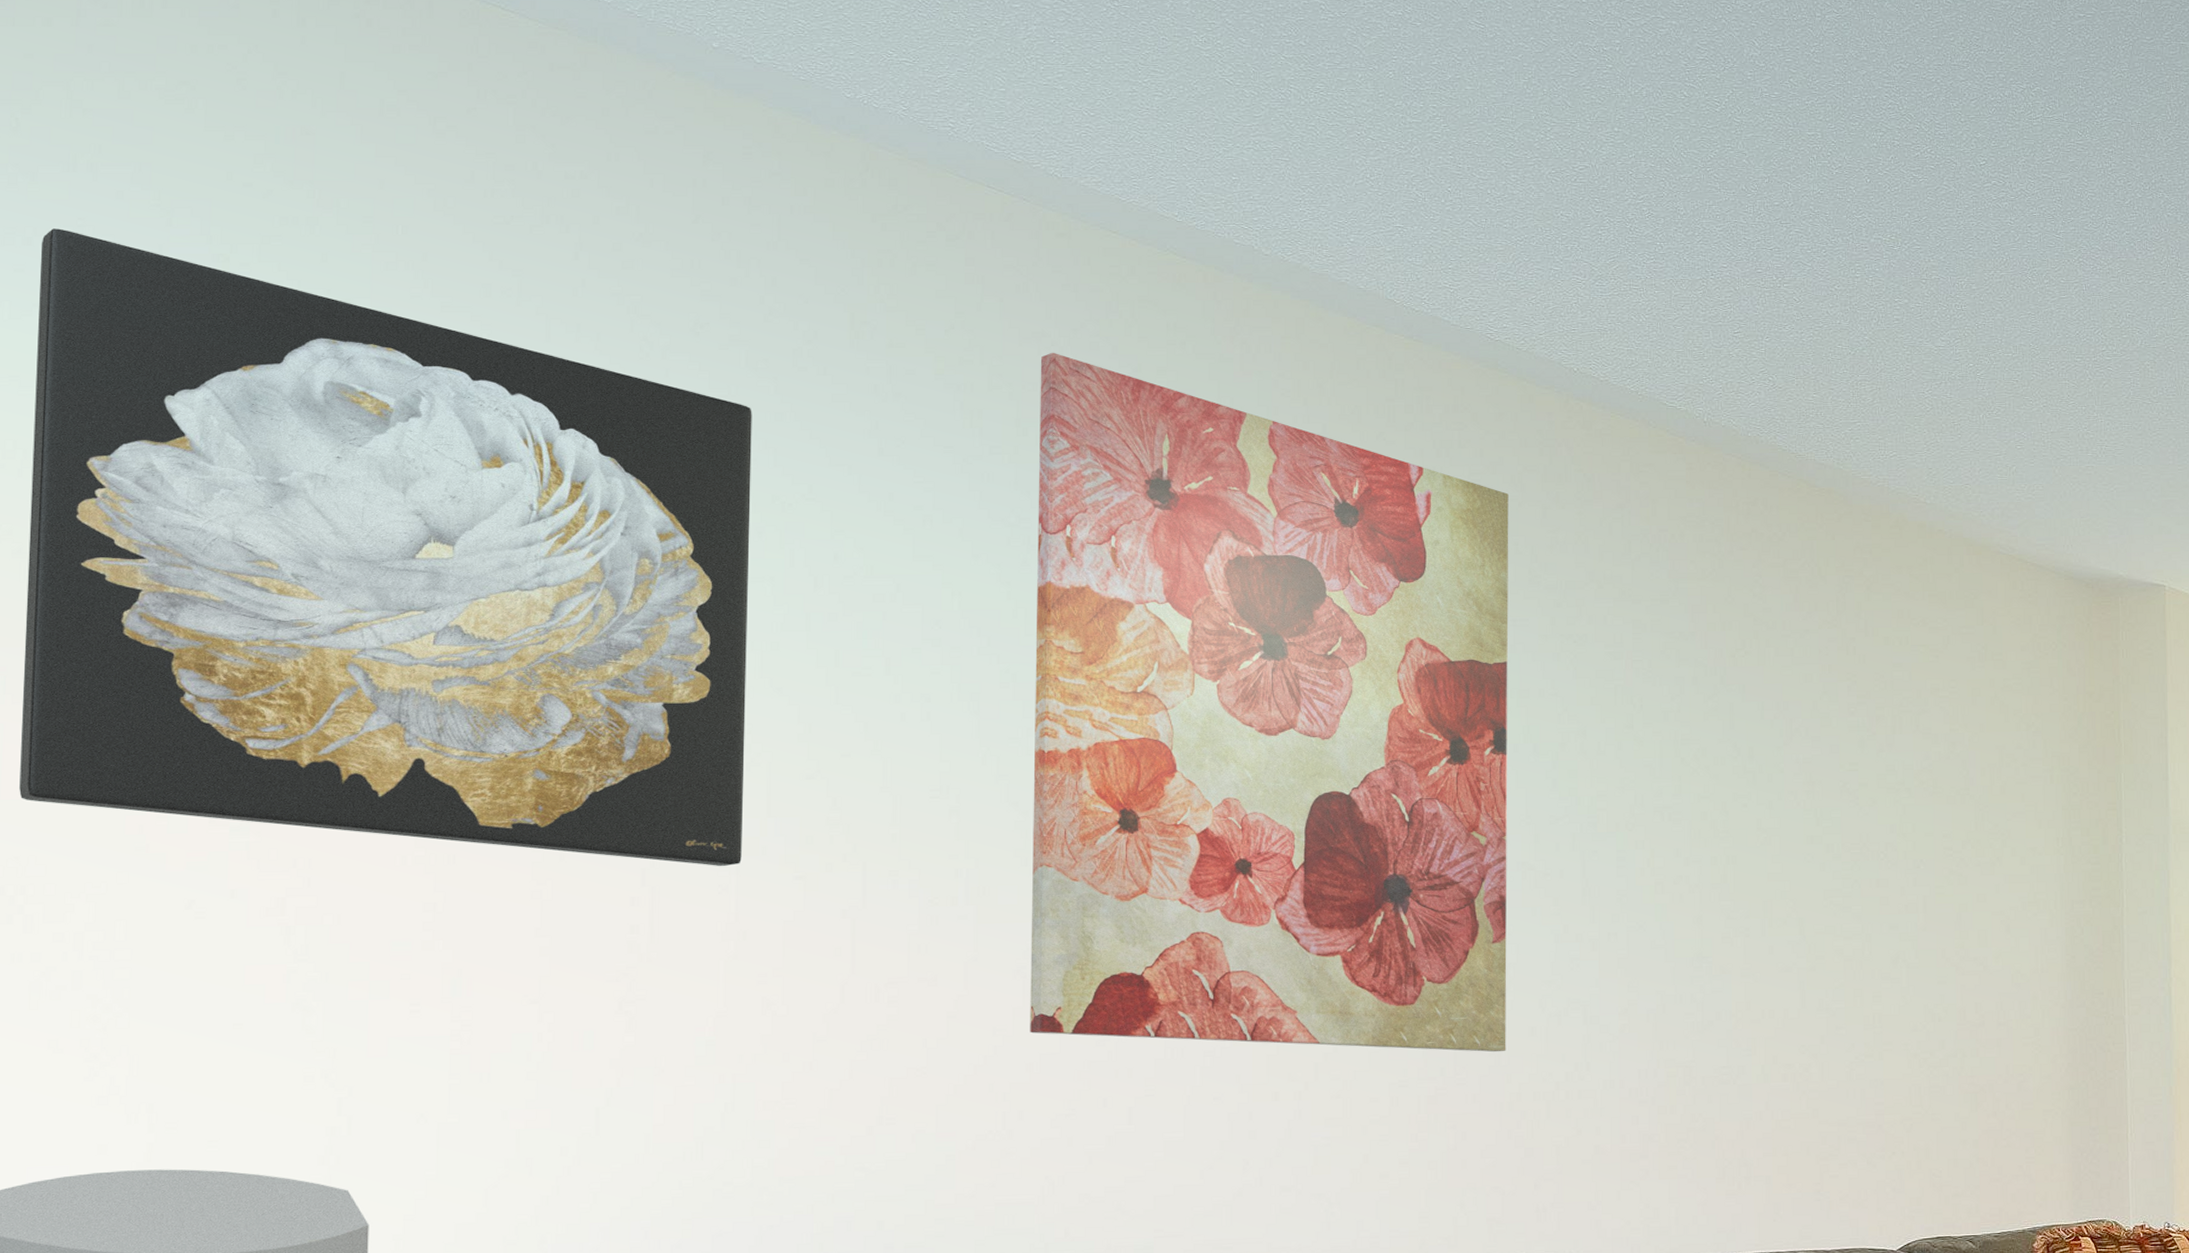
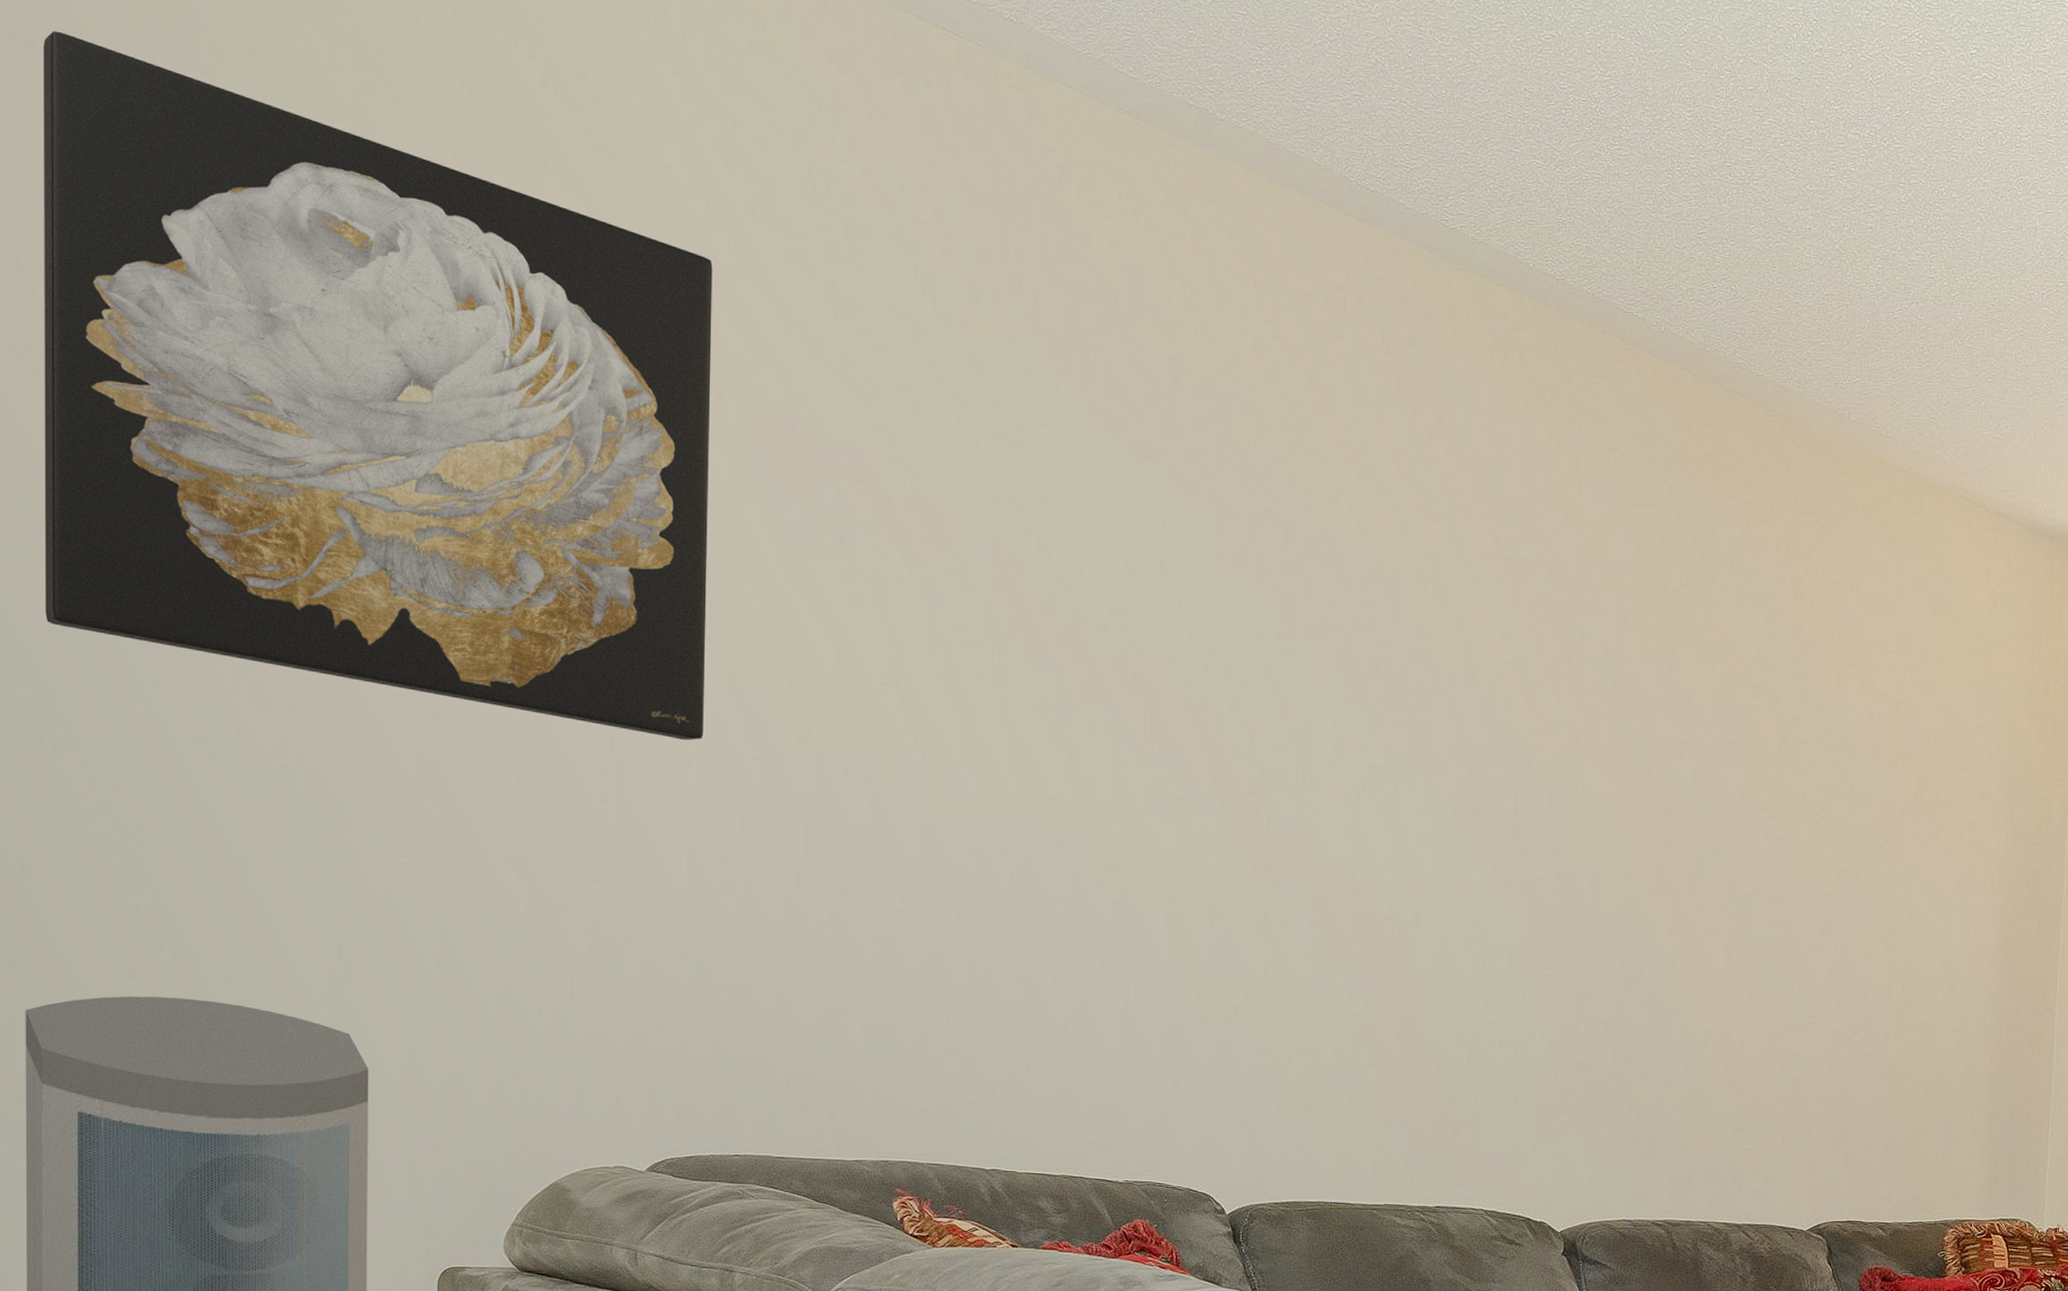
wall art: present [1030,352,1509,1053] -> none [973,216,1457,992]

